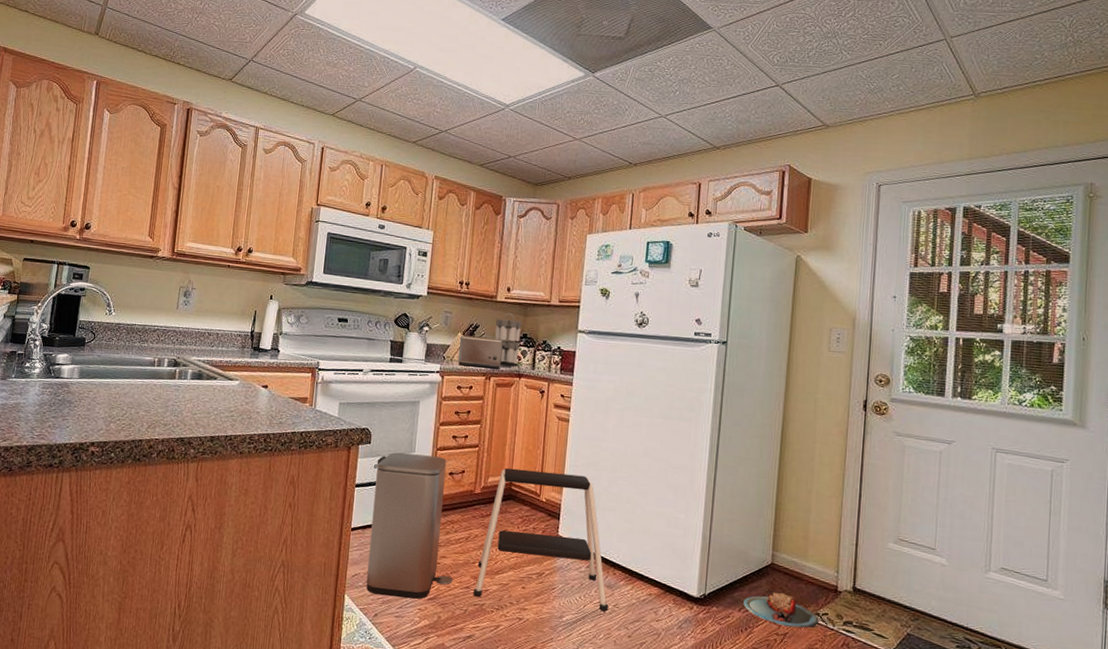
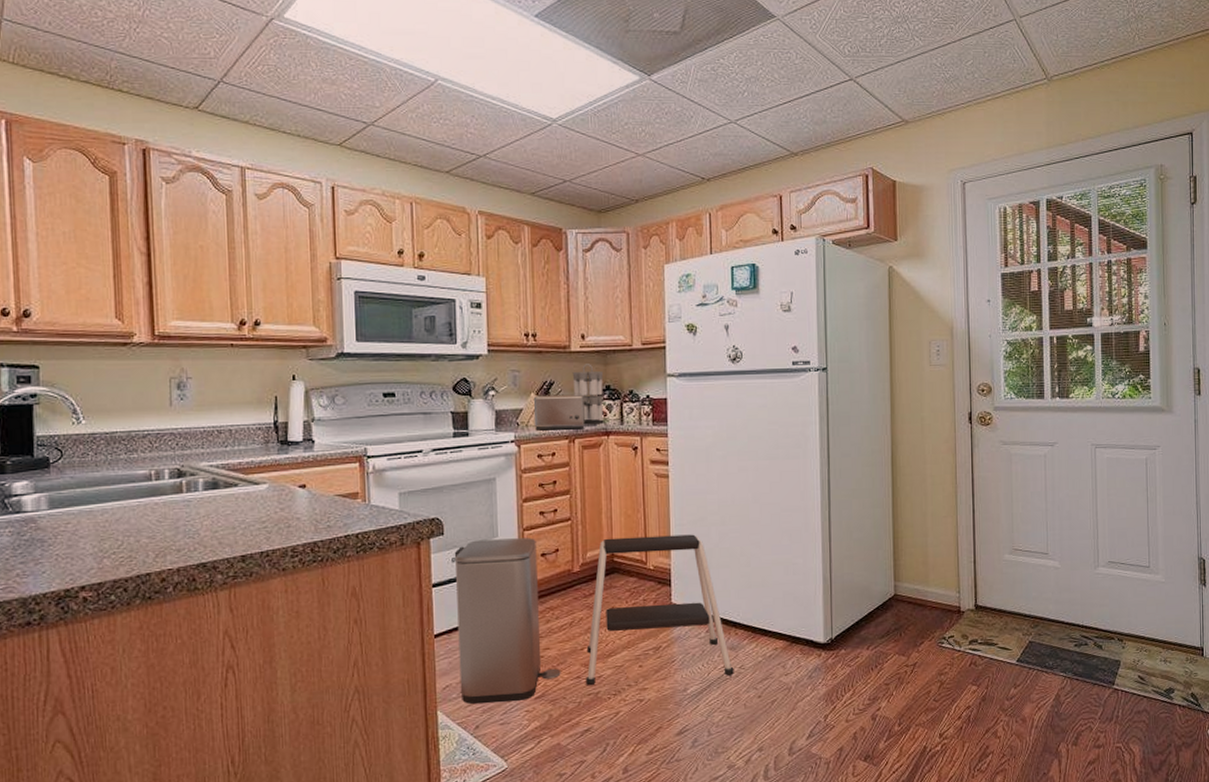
pet bowl: present [743,592,819,628] -> none [871,622,946,657]

